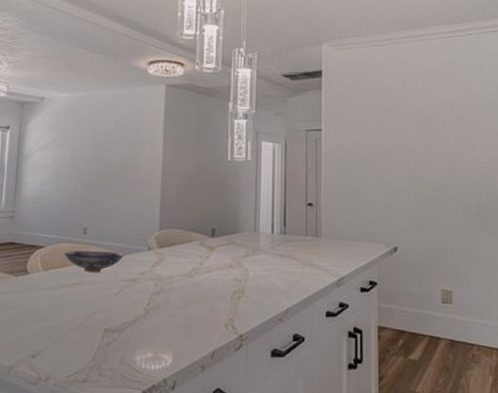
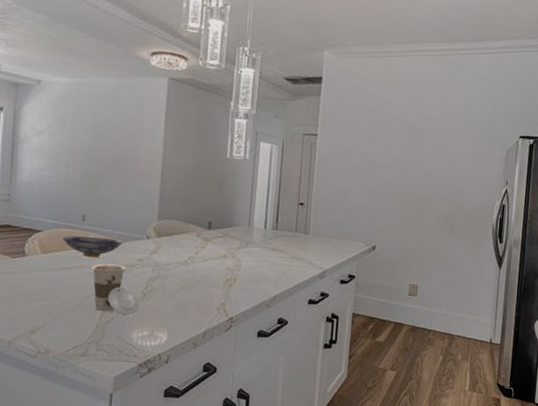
cup: none [93,279,142,336] -> present [92,264,139,316]

